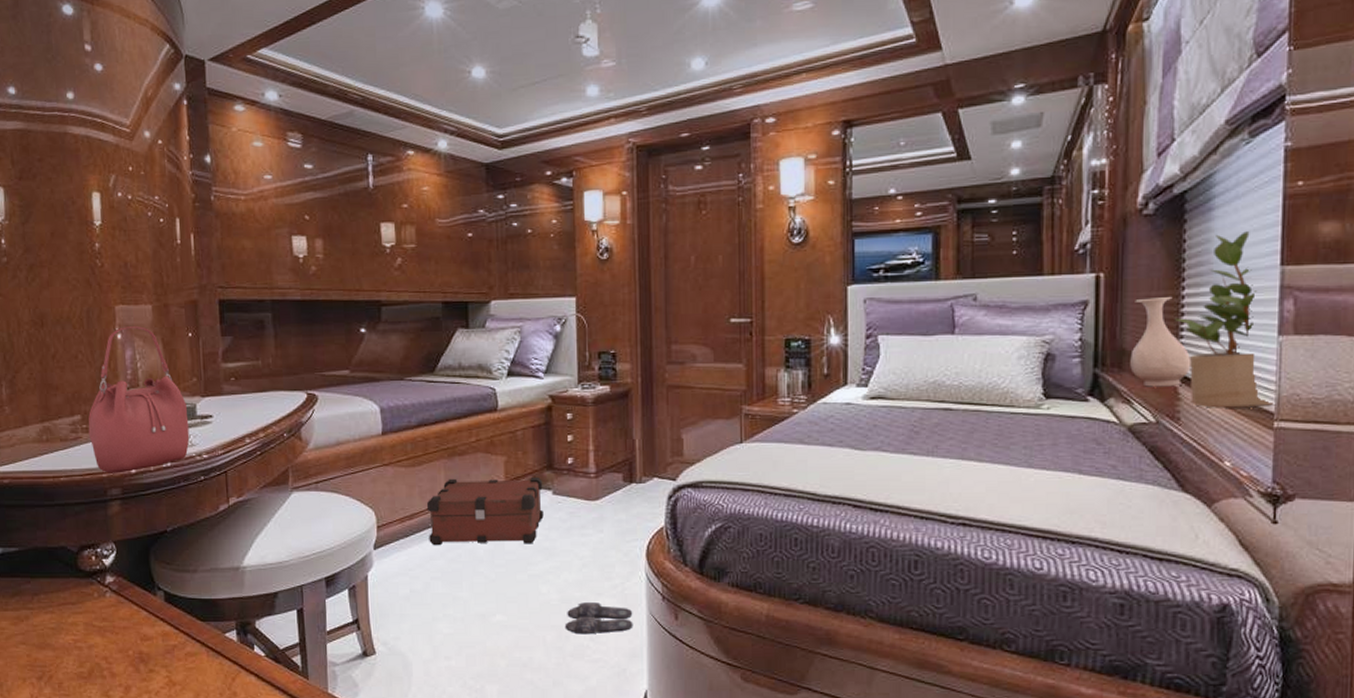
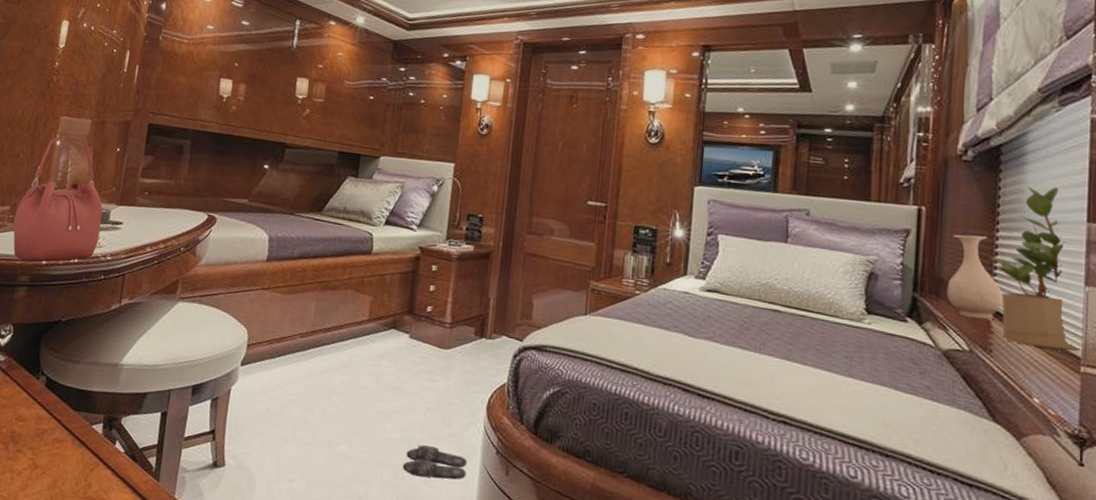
suitcase: present [427,478,544,546] -> none [291,309,402,382]

